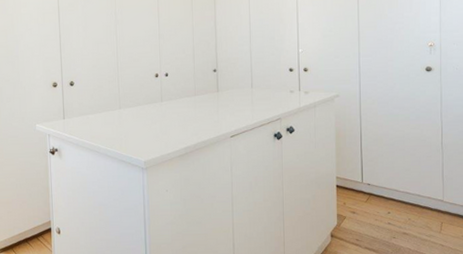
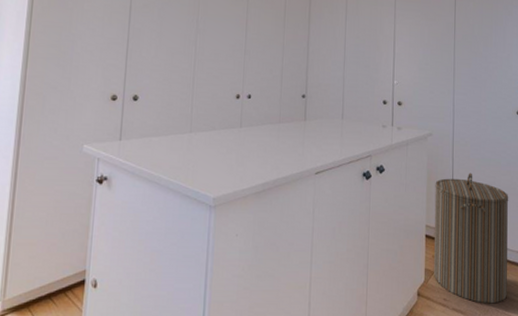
laundry hamper: none [344,128,419,243] -> present [433,173,509,304]

